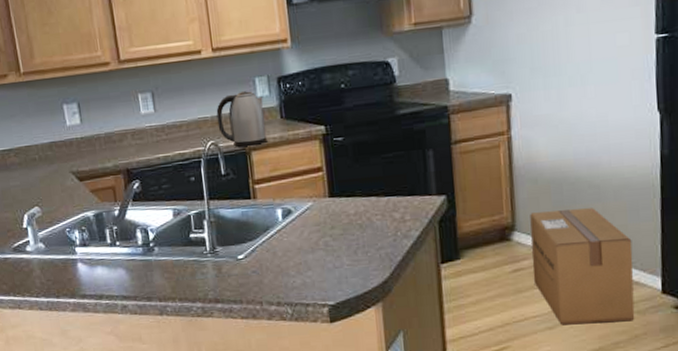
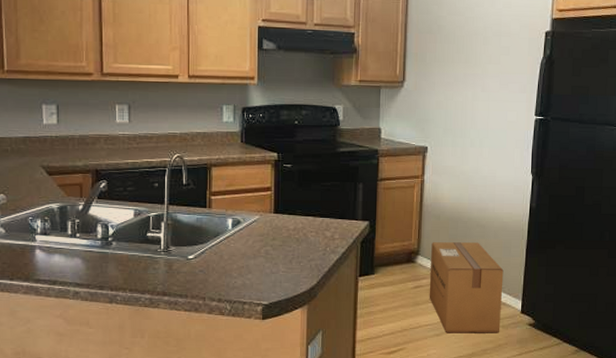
kettle: present [216,91,268,148] -> none [185,115,228,163]

